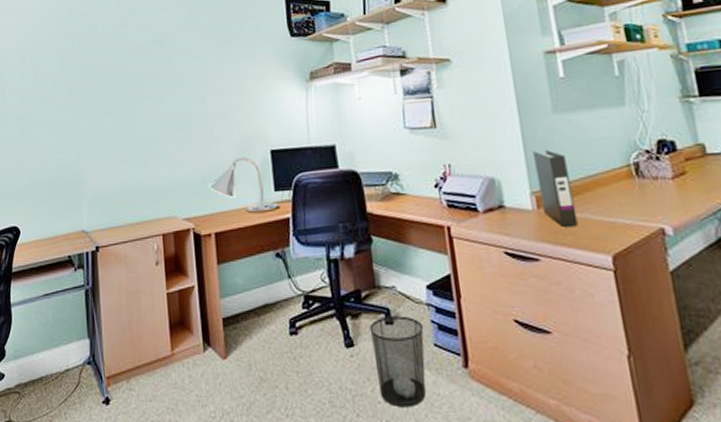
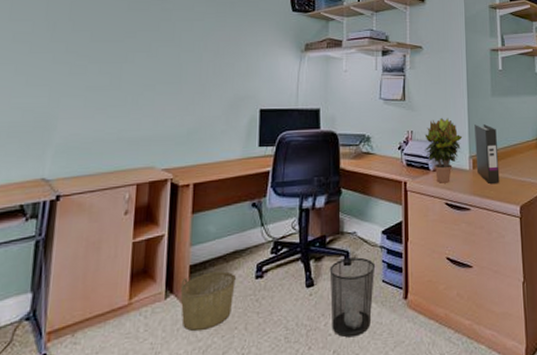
table lamp: present [210,157,281,213] -> none [195,114,263,166]
basket: none [216,326,270,386] -> present [180,271,236,331]
potted plant: none [466,145,519,228] -> present [424,118,463,183]

